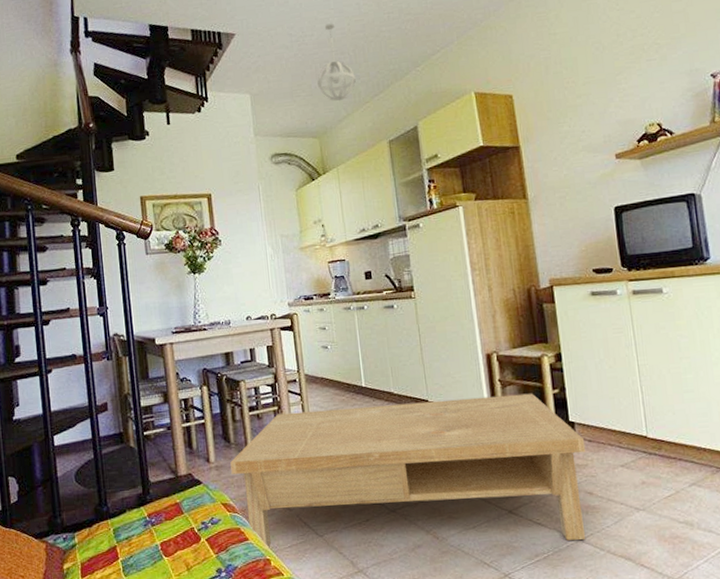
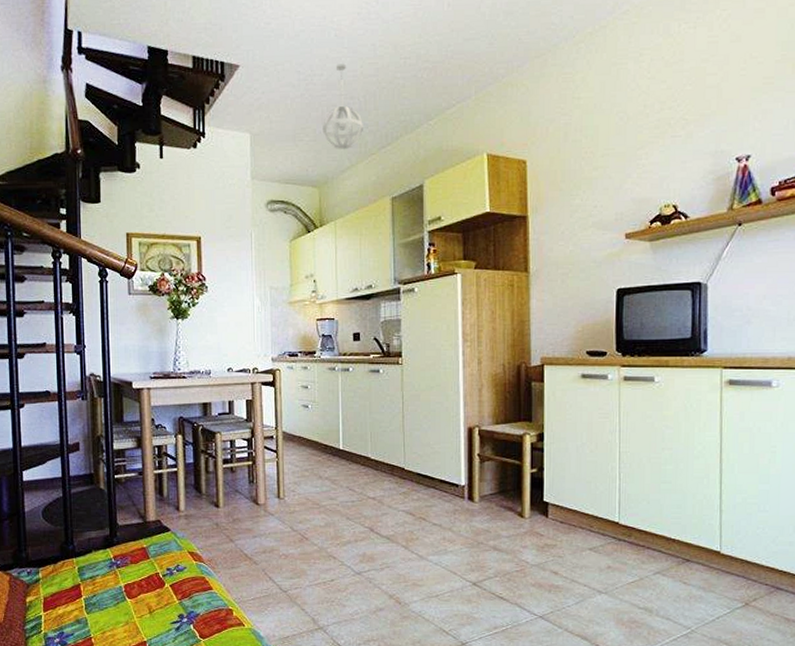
coffee table: present [230,393,586,550] -> none [200,469,557,616]

